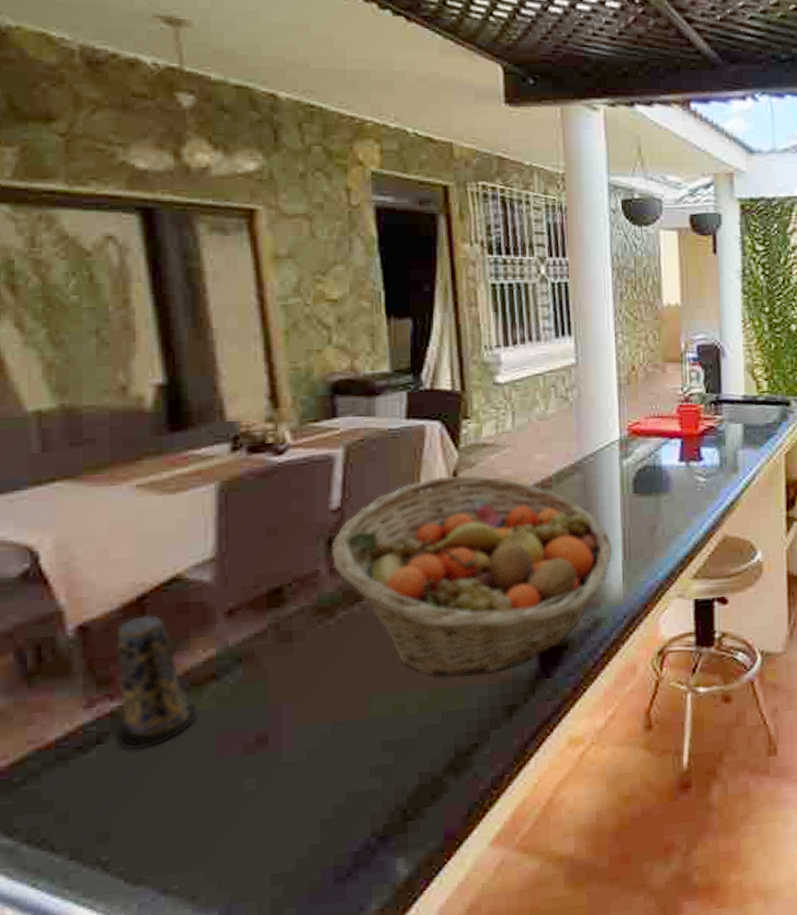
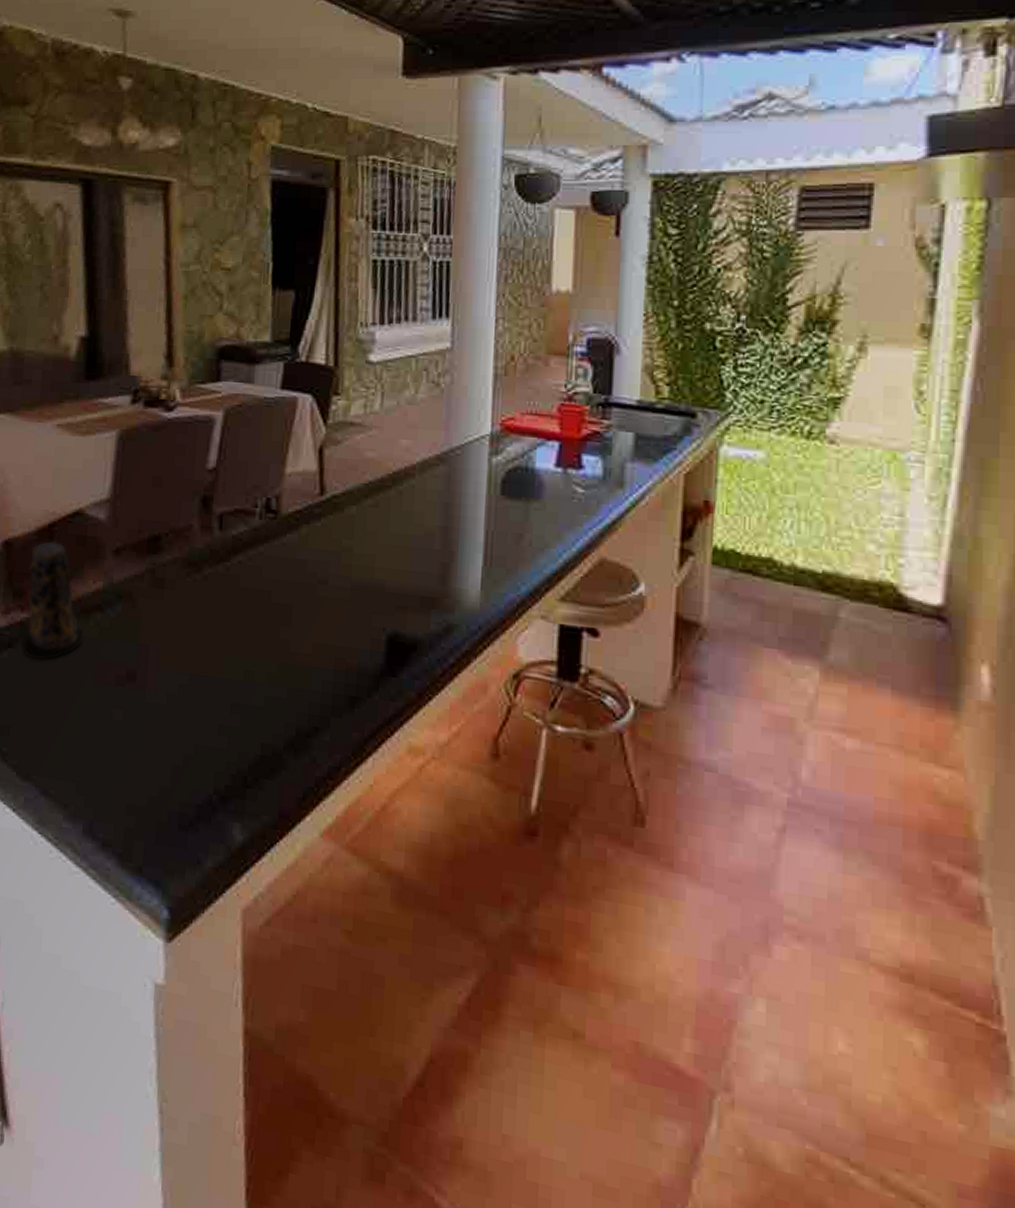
fruit basket: present [331,475,612,678] -> none [204,450,472,661]

